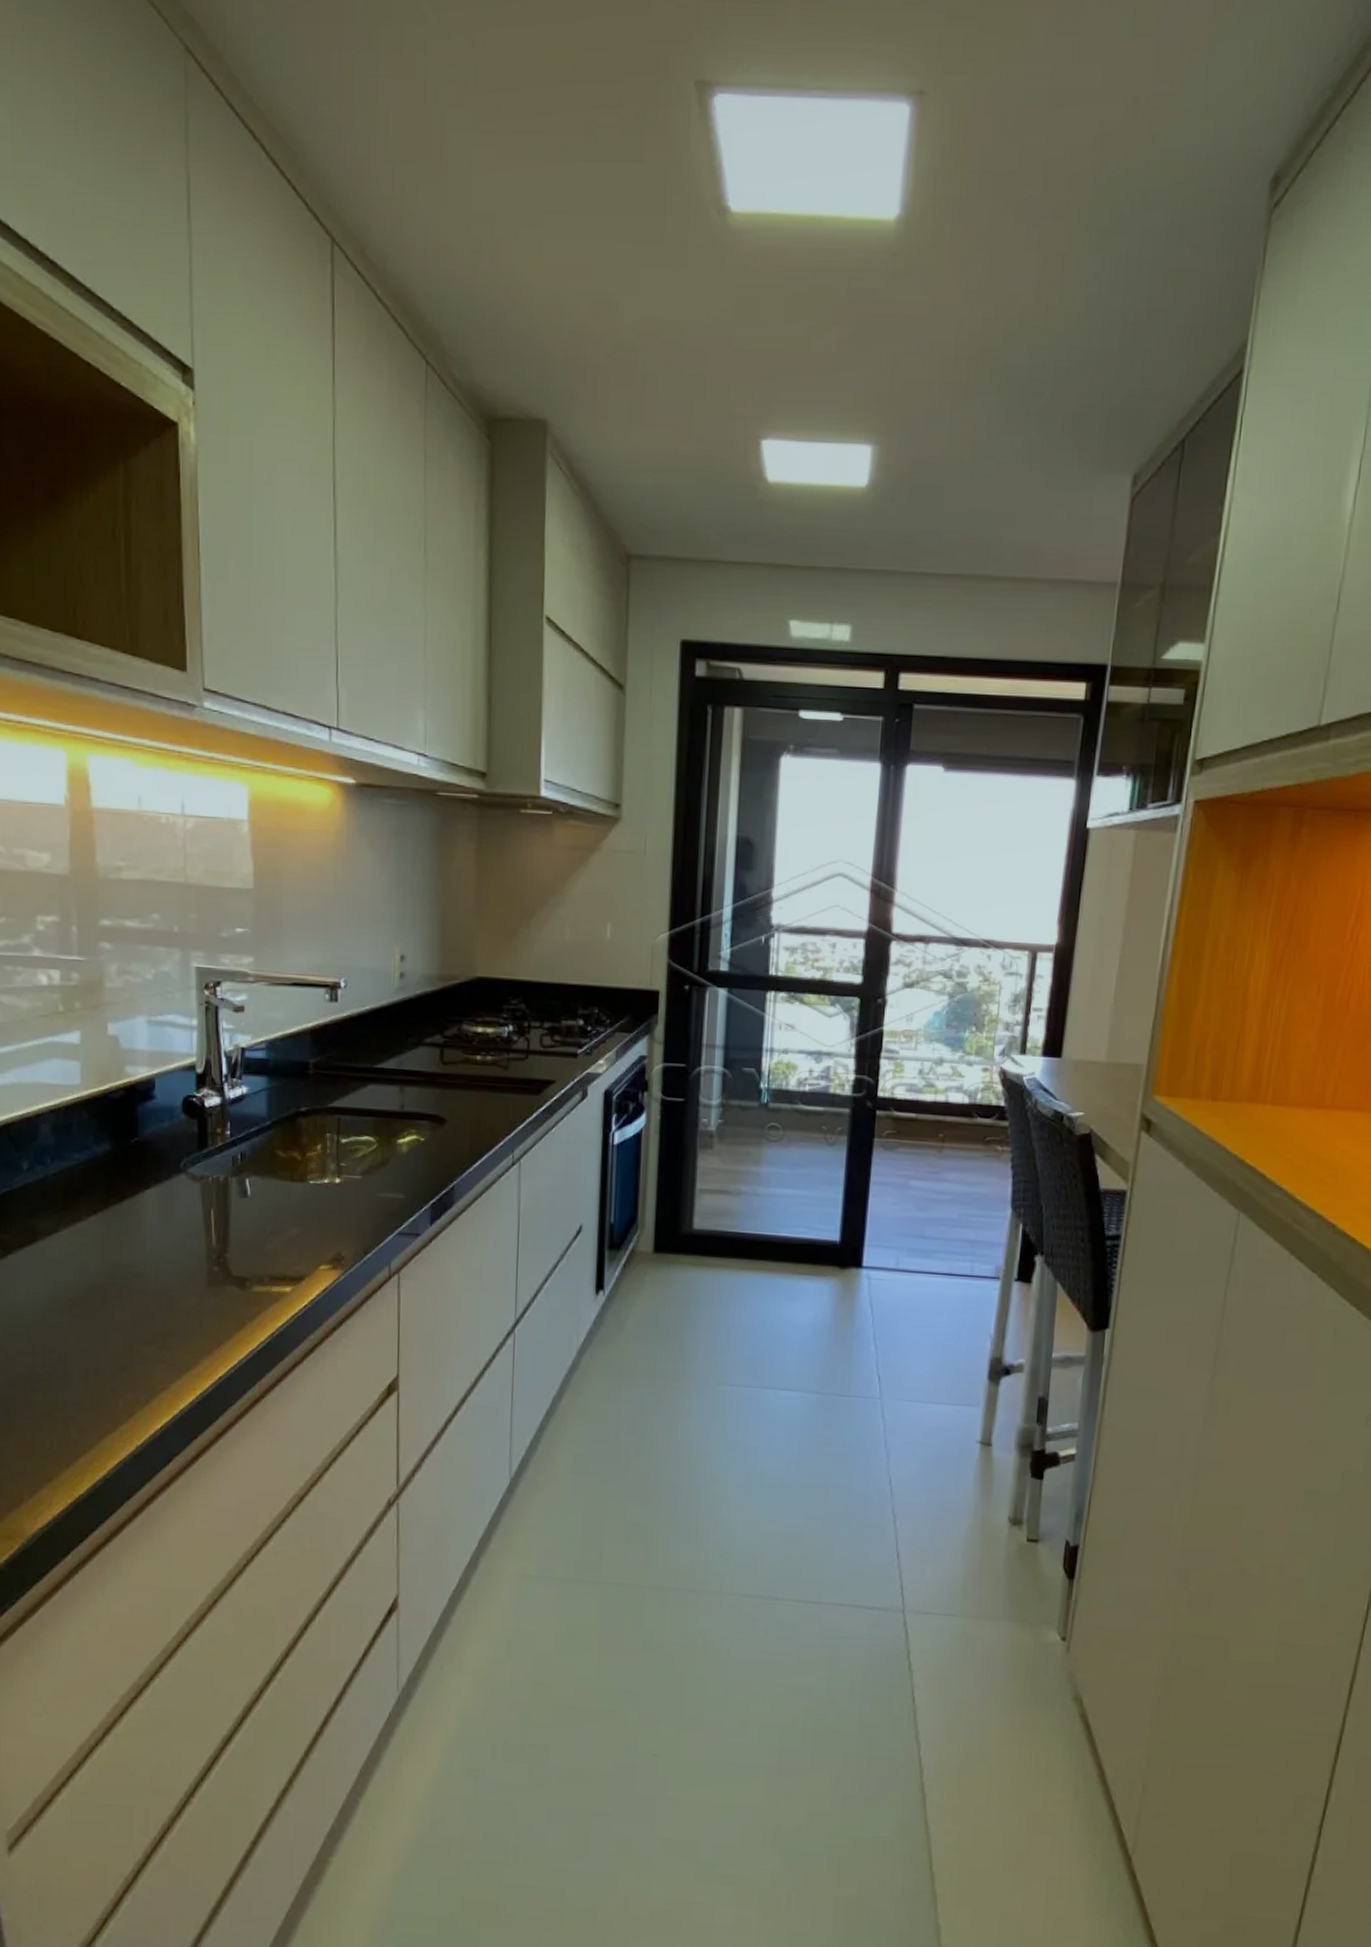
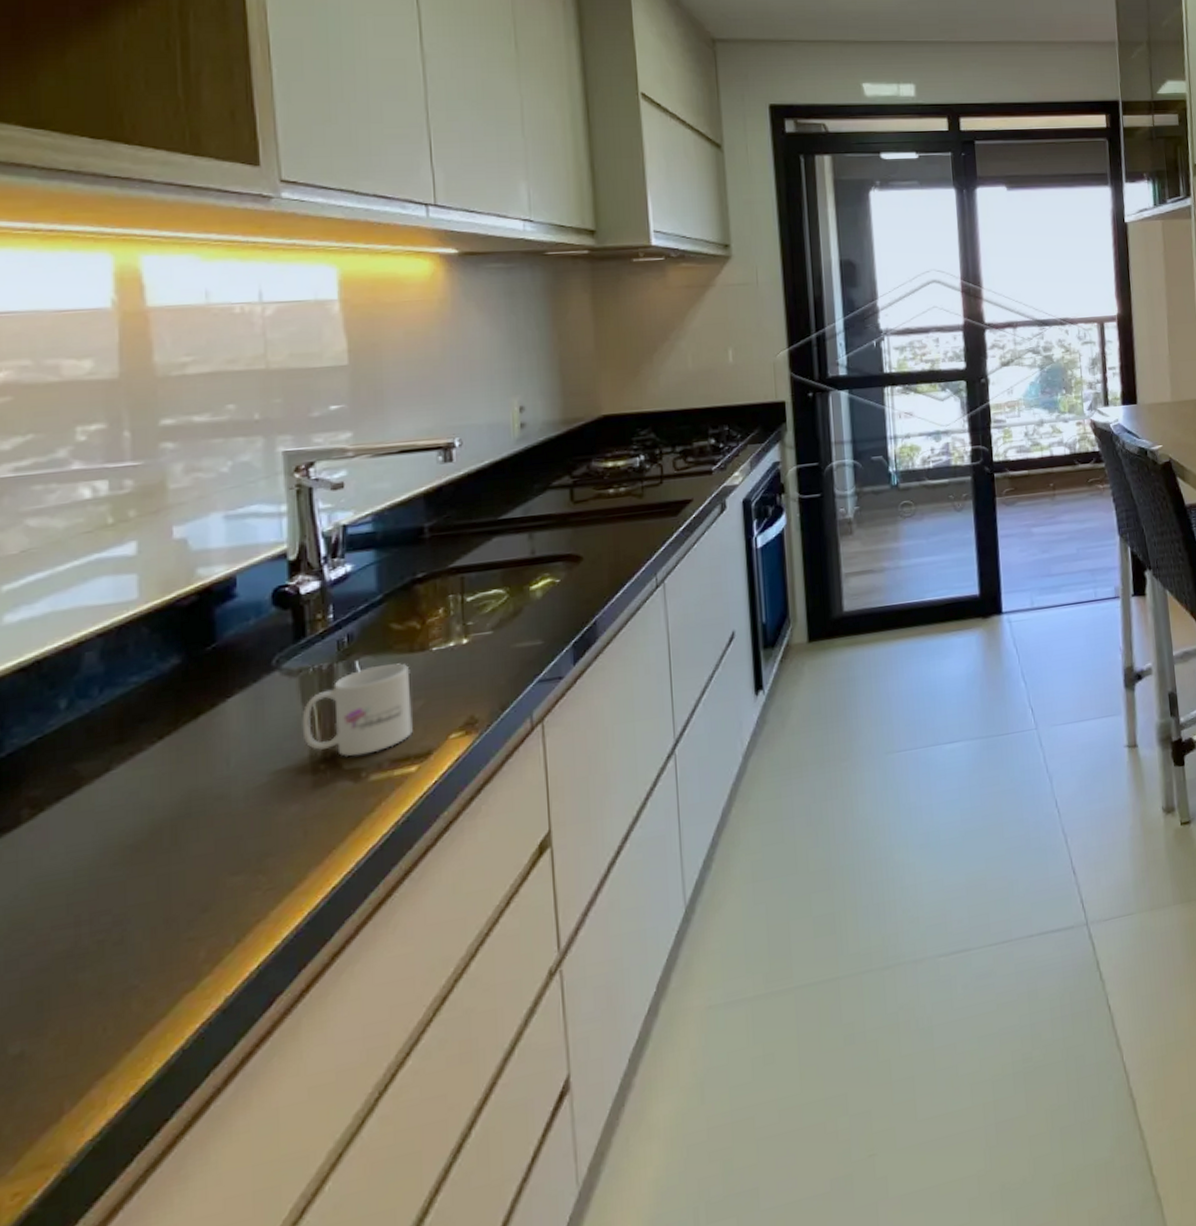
mug: none [201,1187,290,1267] -> present [302,663,413,757]

